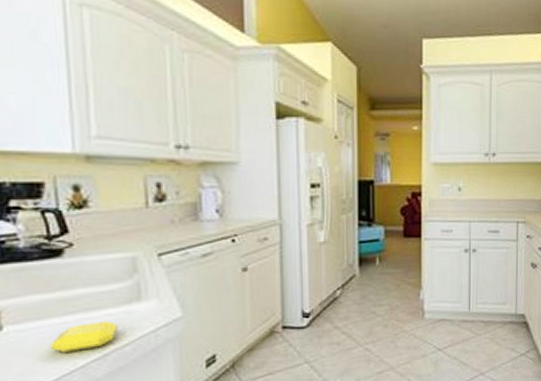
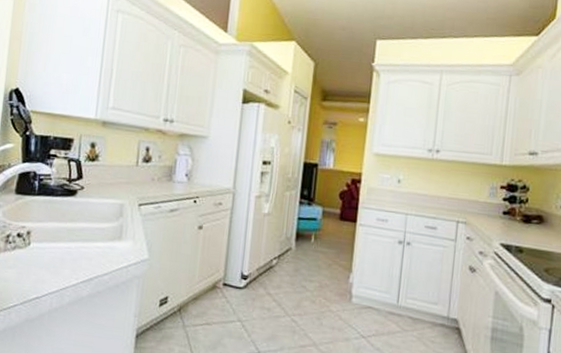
soap bar: present [50,321,119,354] -> none [56,251,103,272]

